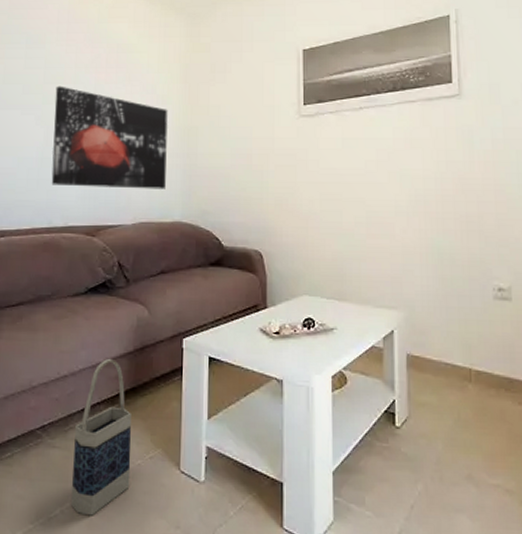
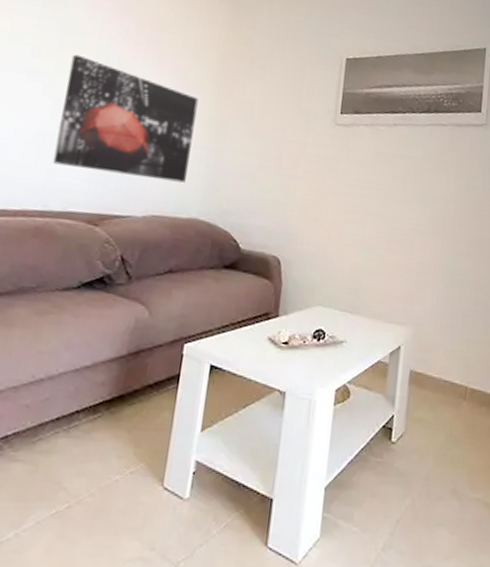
bag: present [71,358,131,516] -> none [29,361,115,539]

